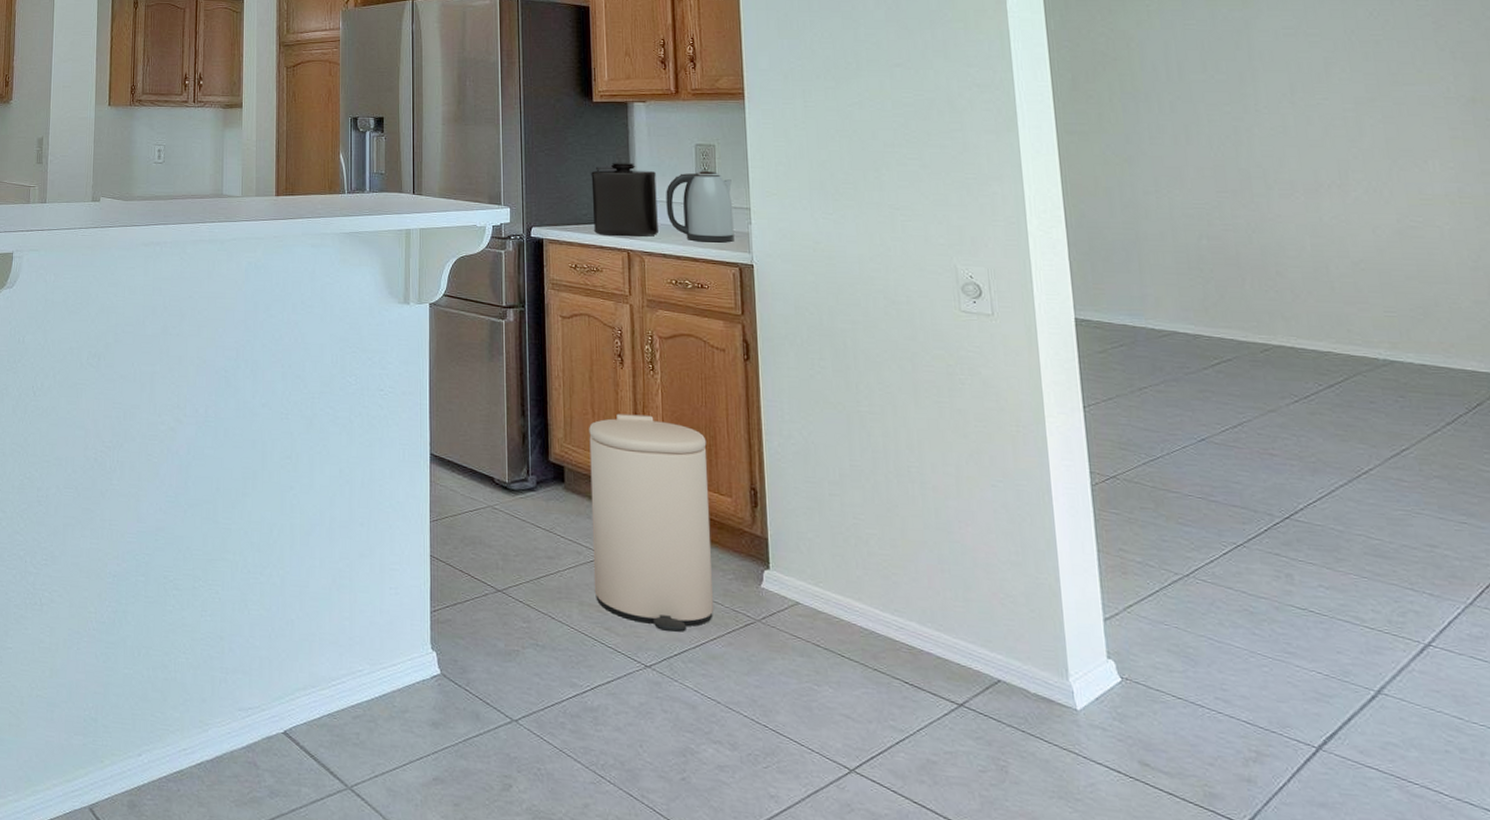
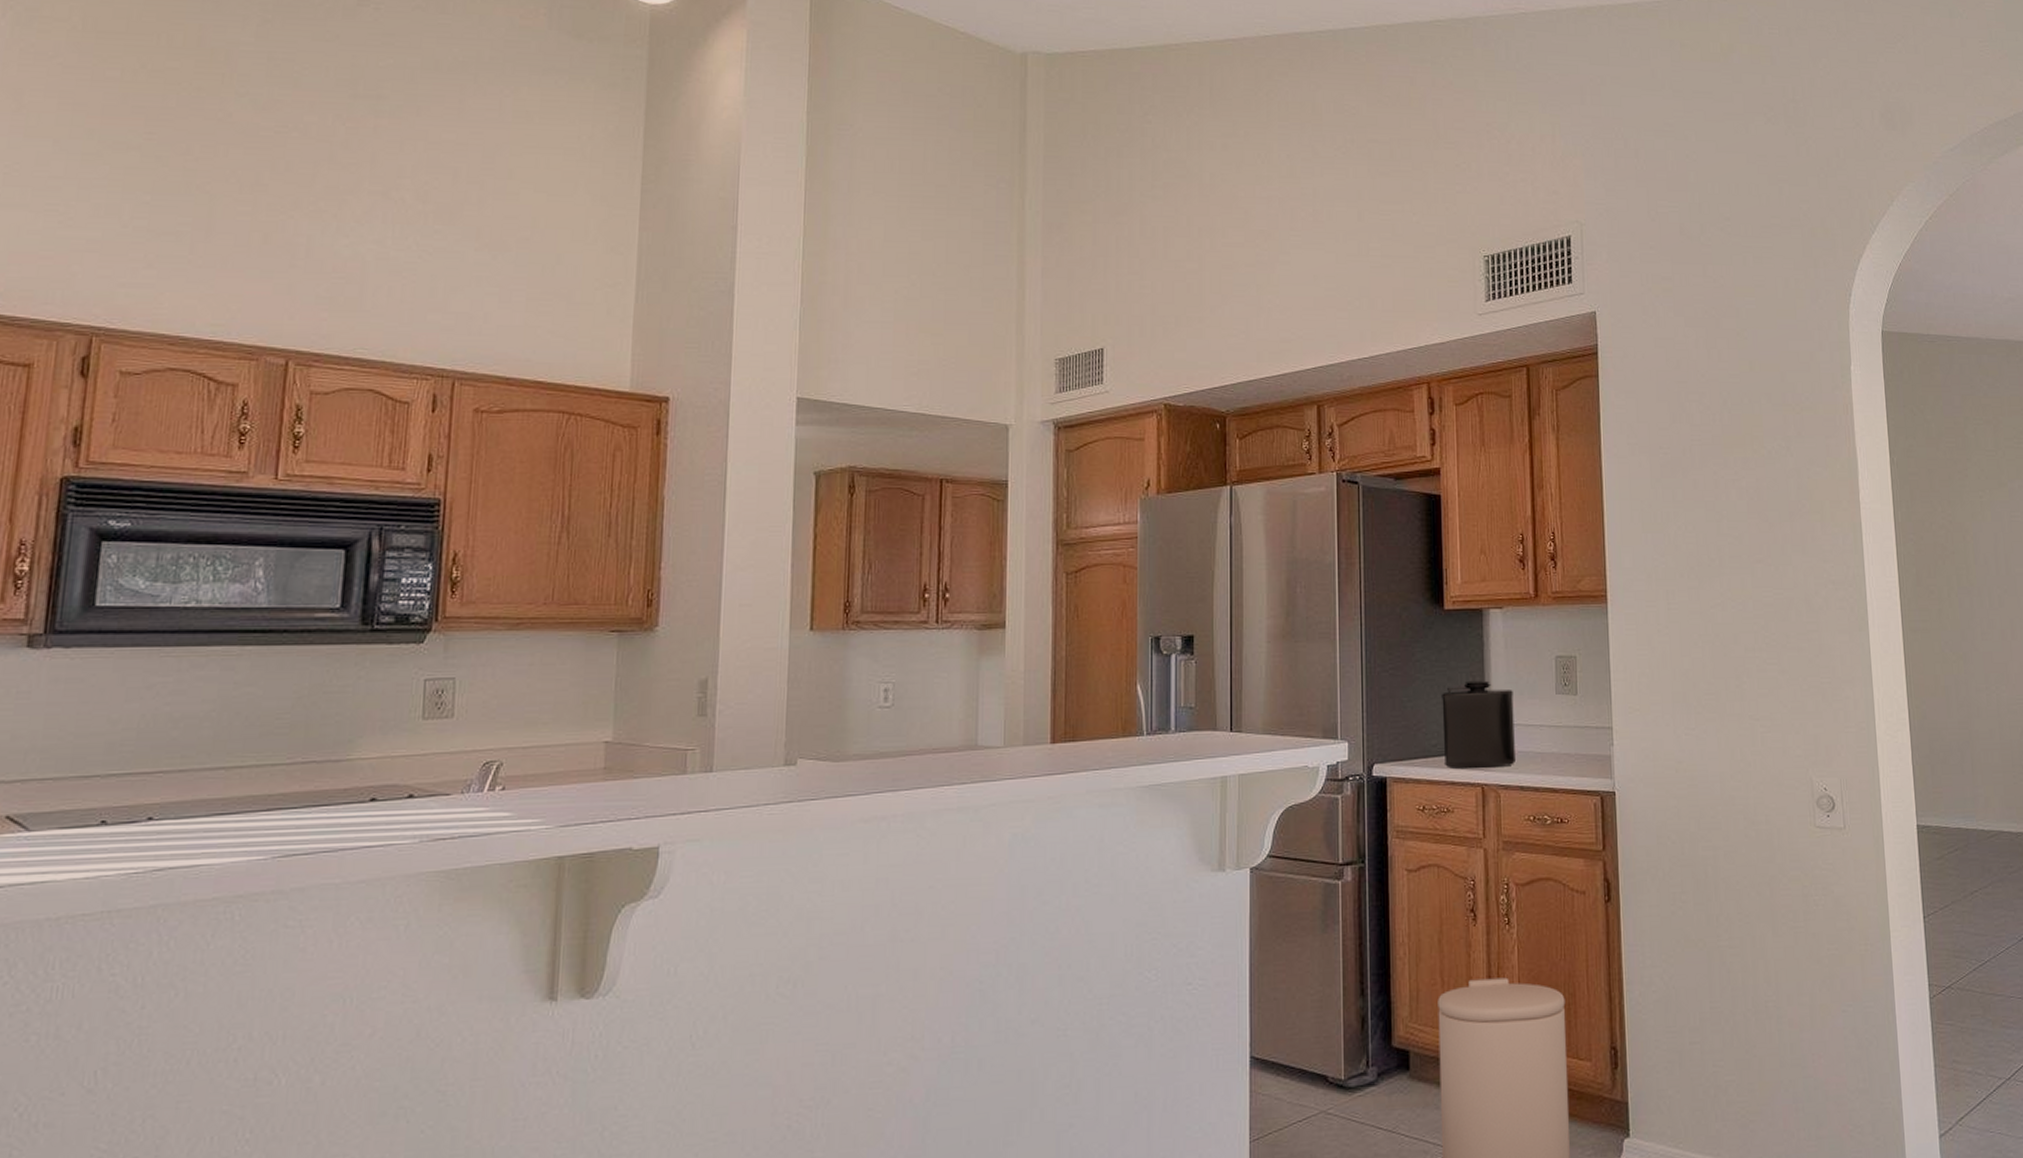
kettle: present [666,170,735,243] -> none [1524,686,1596,770]

